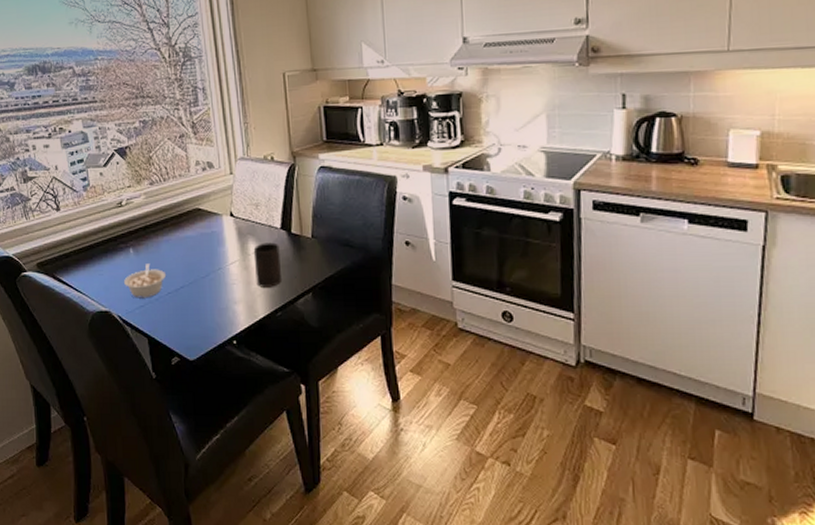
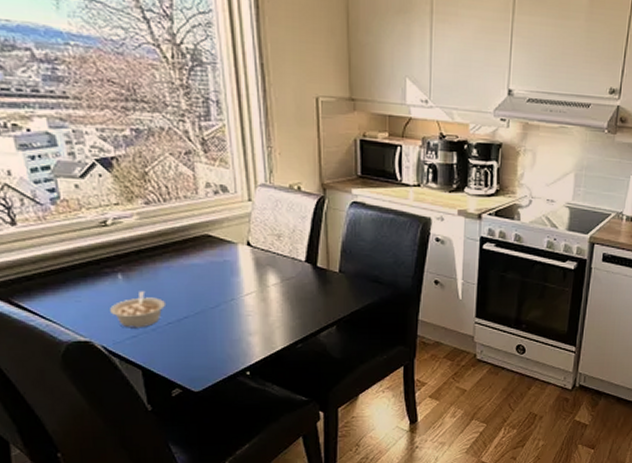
cup: present [253,242,283,287] -> none [273,275,305,320]

